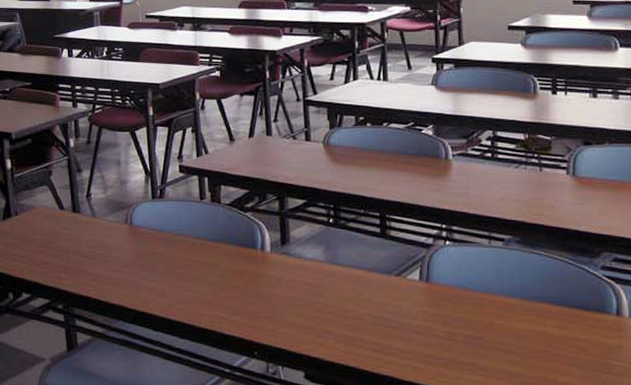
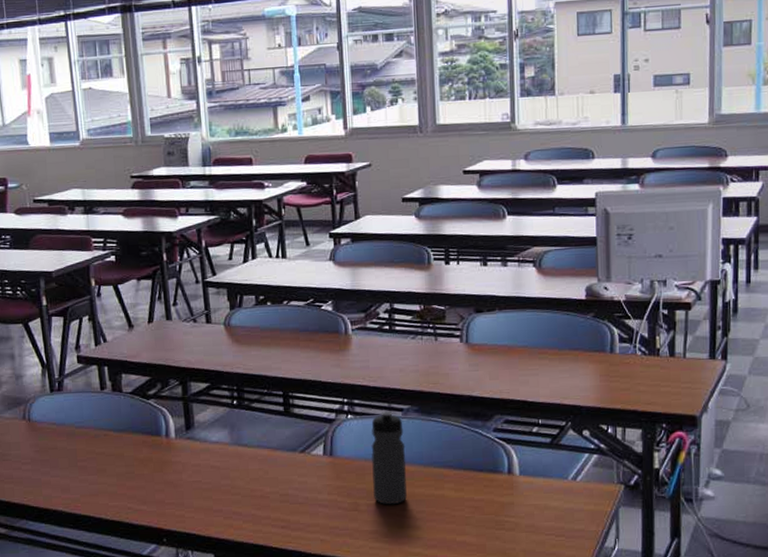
water bottle: none [469,239,506,338] -> present [371,410,407,505]

